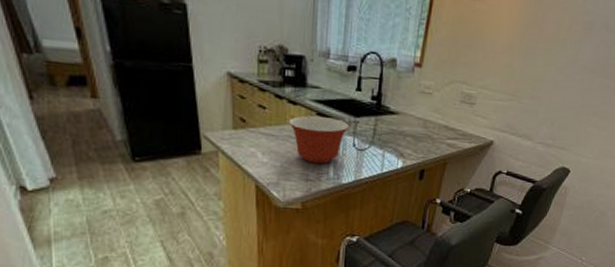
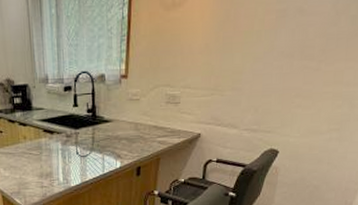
mixing bowl: present [288,115,350,164] -> none [21,132,72,173]

